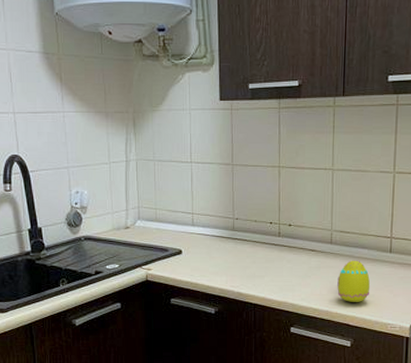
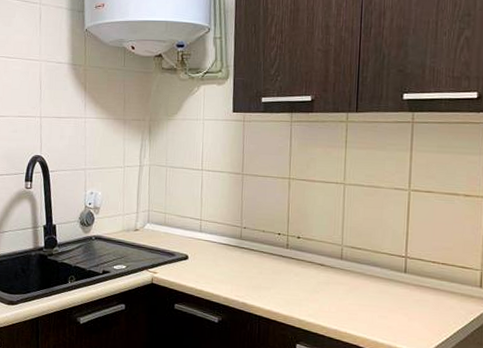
egg: present [337,260,371,302] -> none [347,278,383,323]

